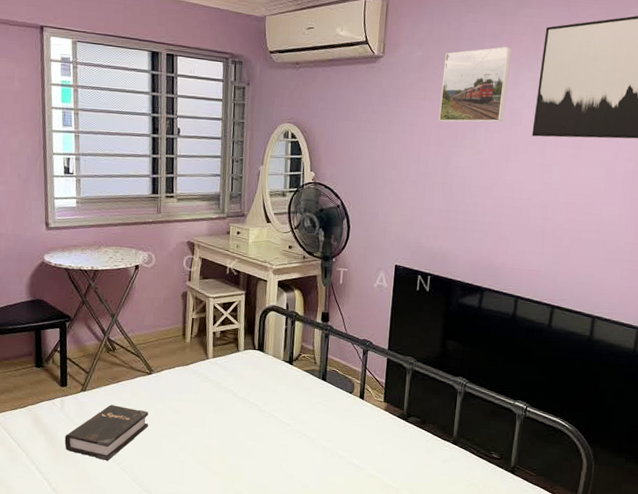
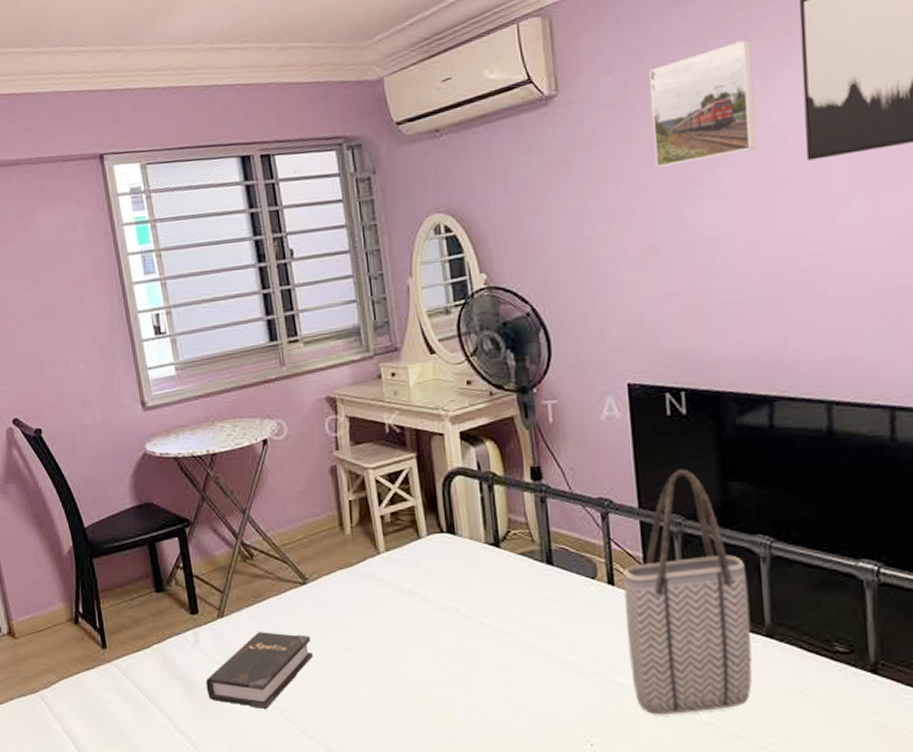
tote bag: none [364,327,448,489] -> present [623,468,753,716]

